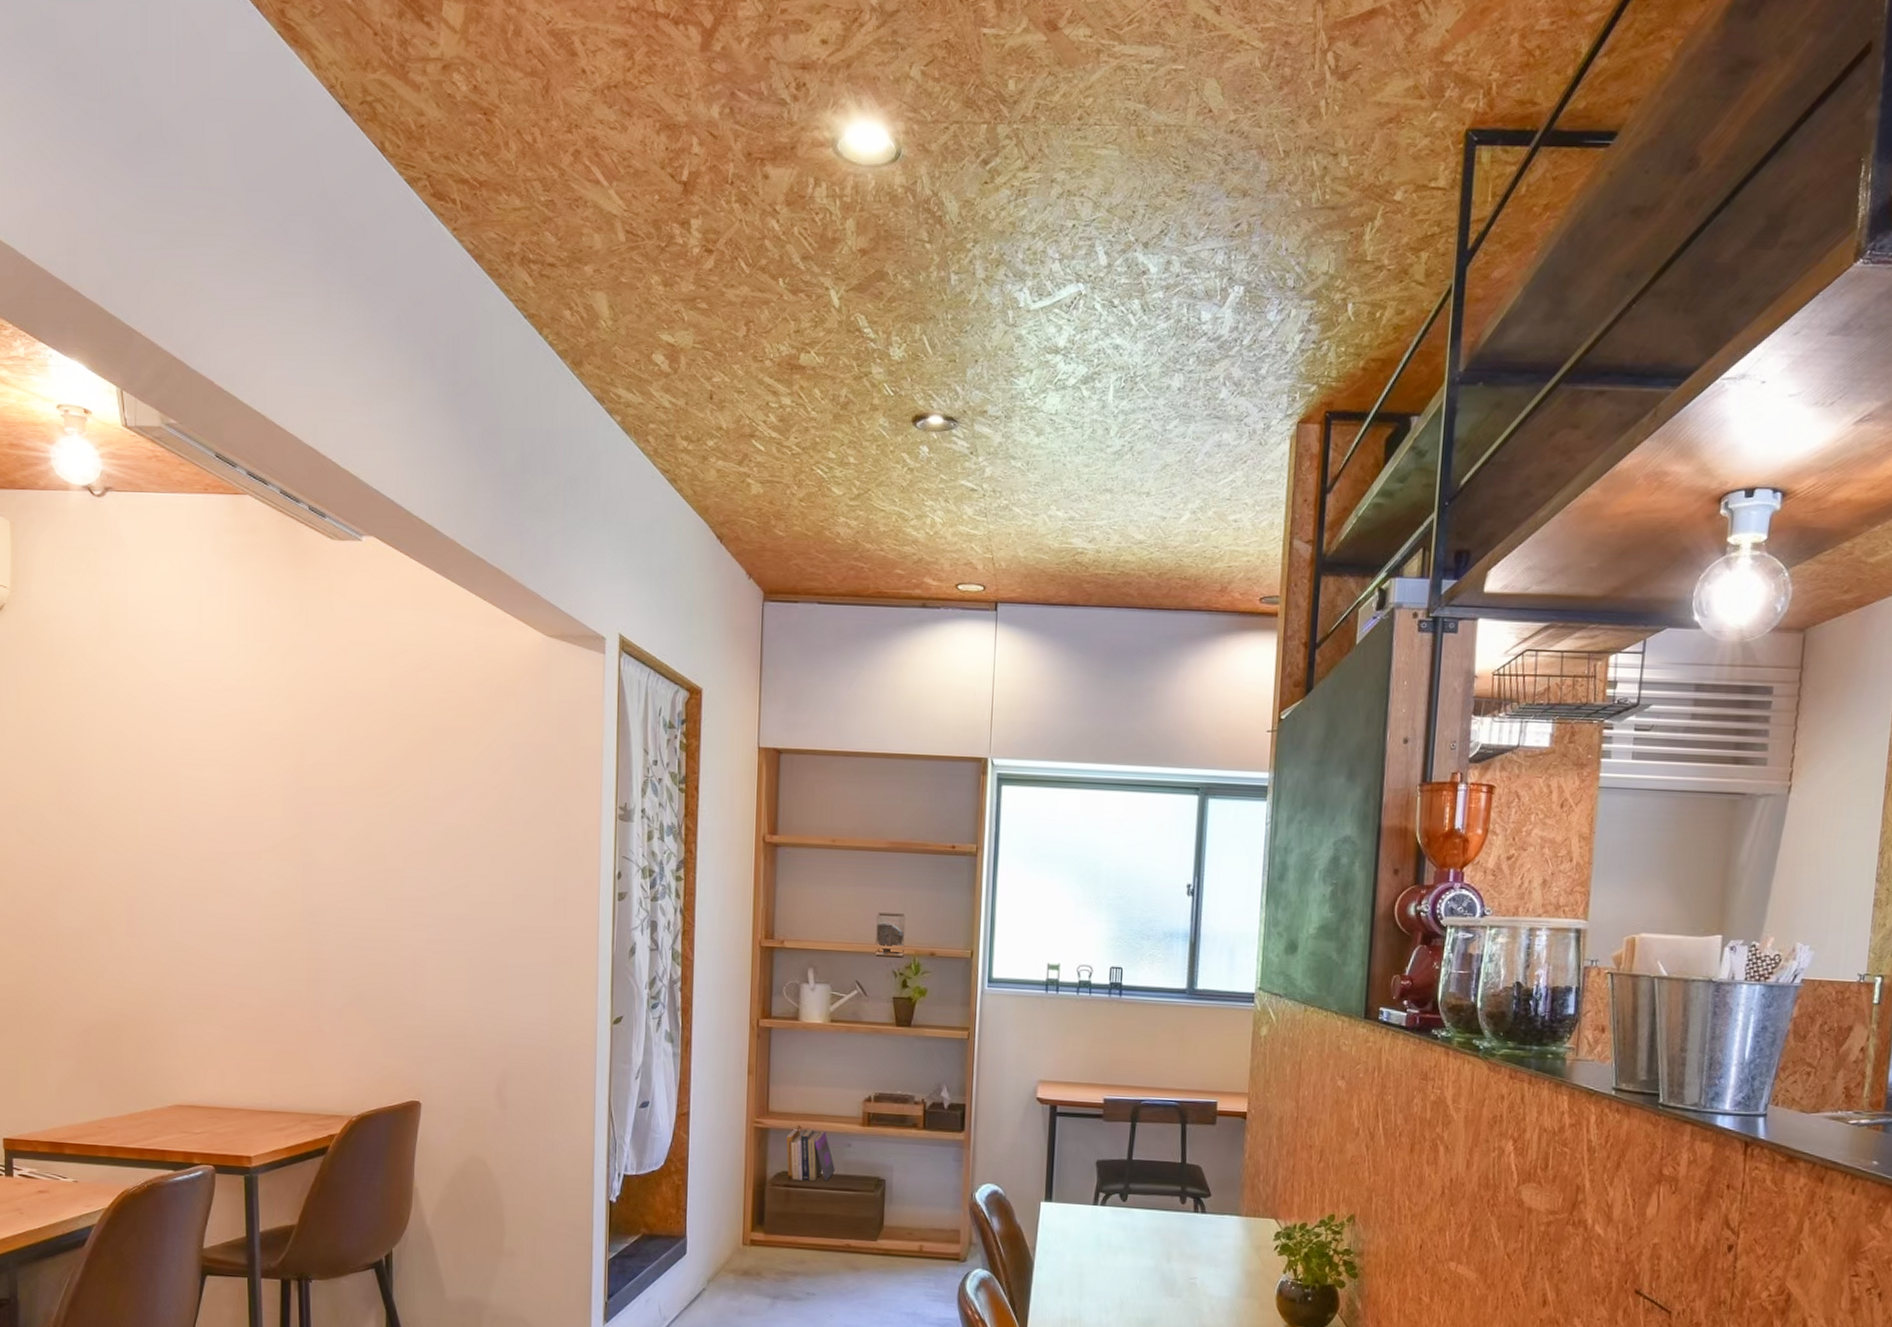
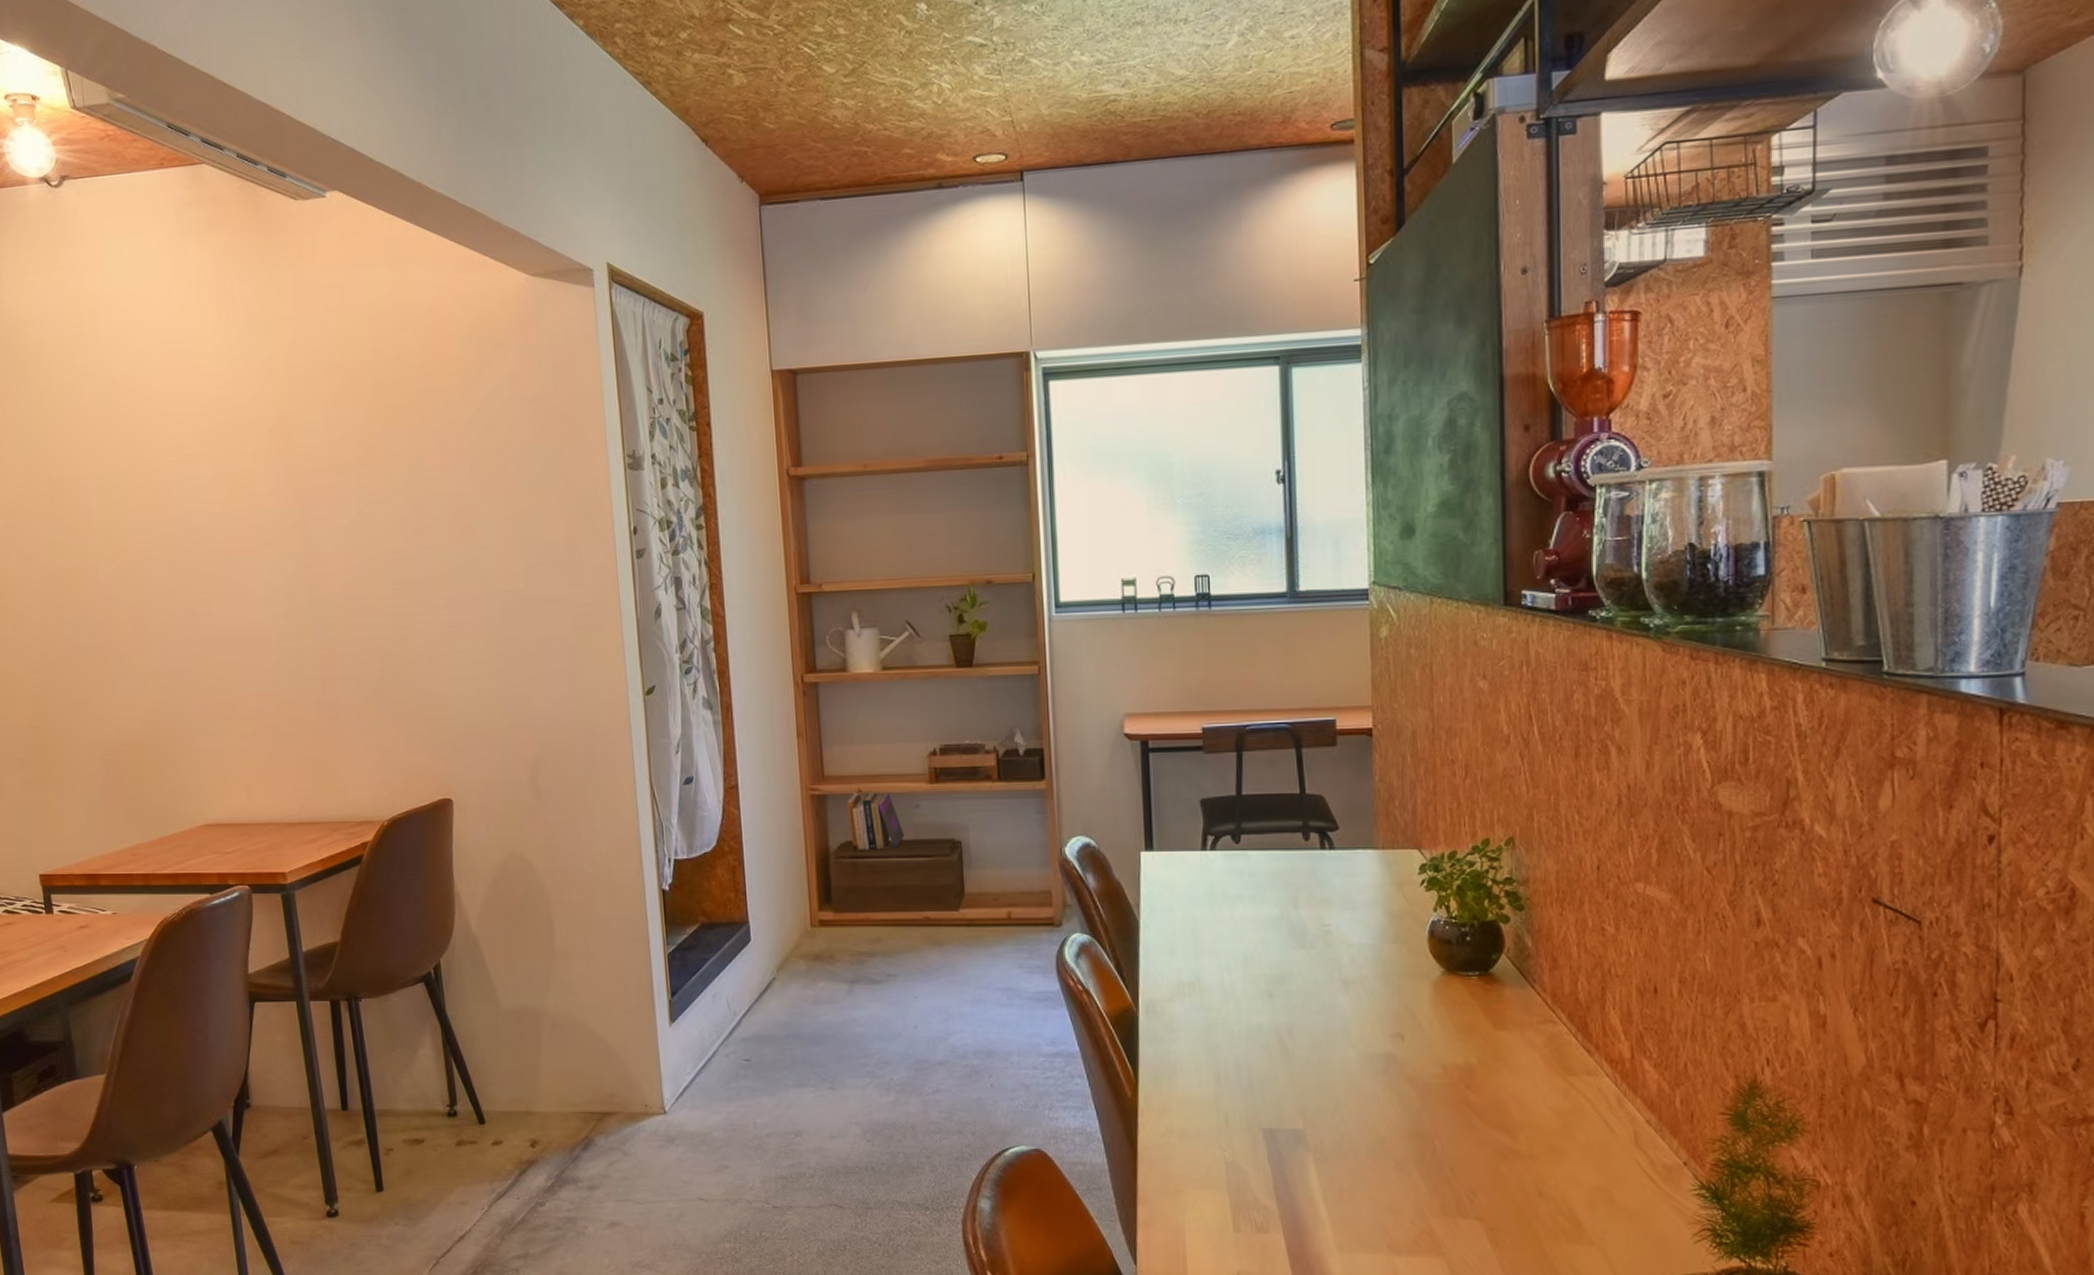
jar: present [875,912,906,958] -> none [922,540,957,591]

